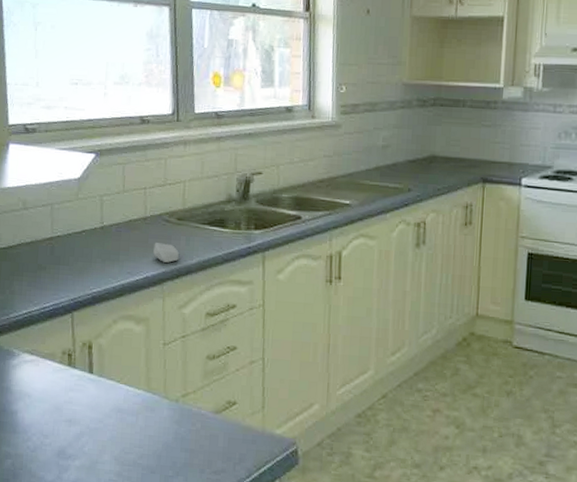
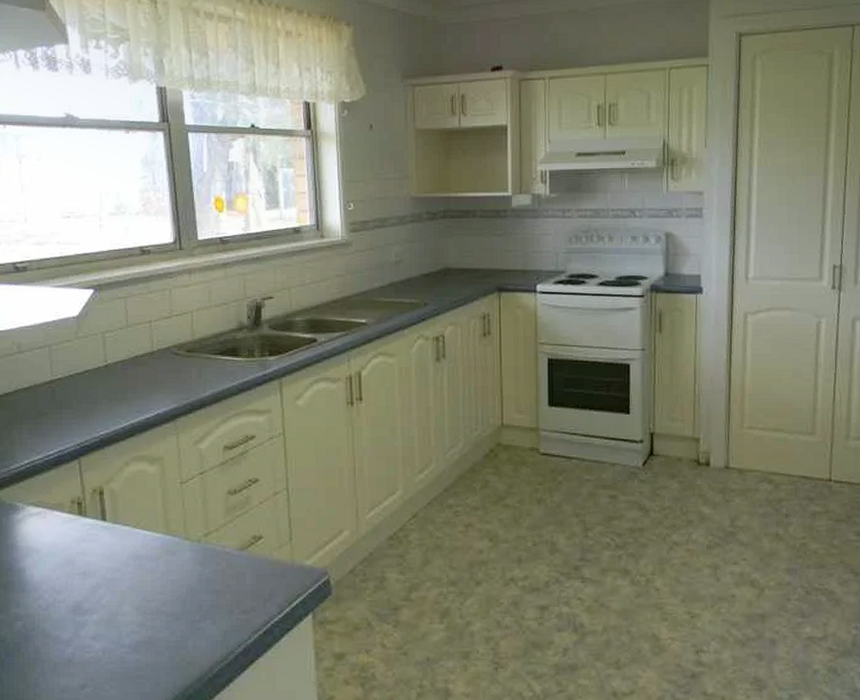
soap bar: present [153,243,179,263] -> none [163,377,191,397]

